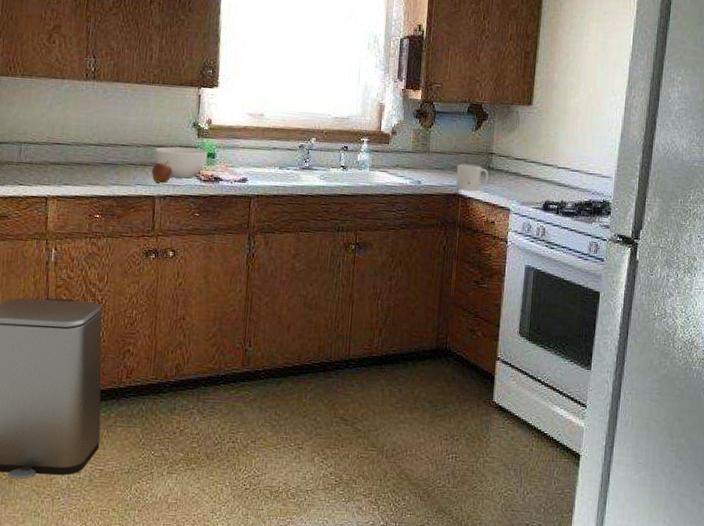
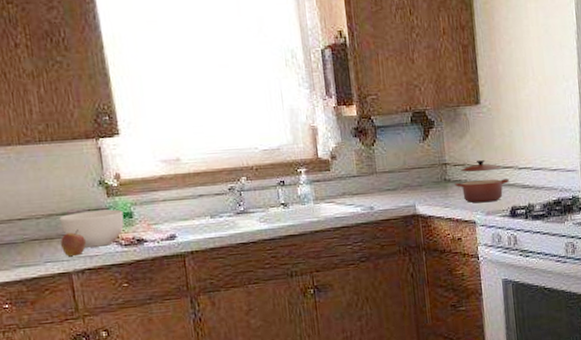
mug: present [455,164,489,192] -> none [409,179,447,210]
saucepan: none [497,154,547,194] -> present [454,159,509,203]

